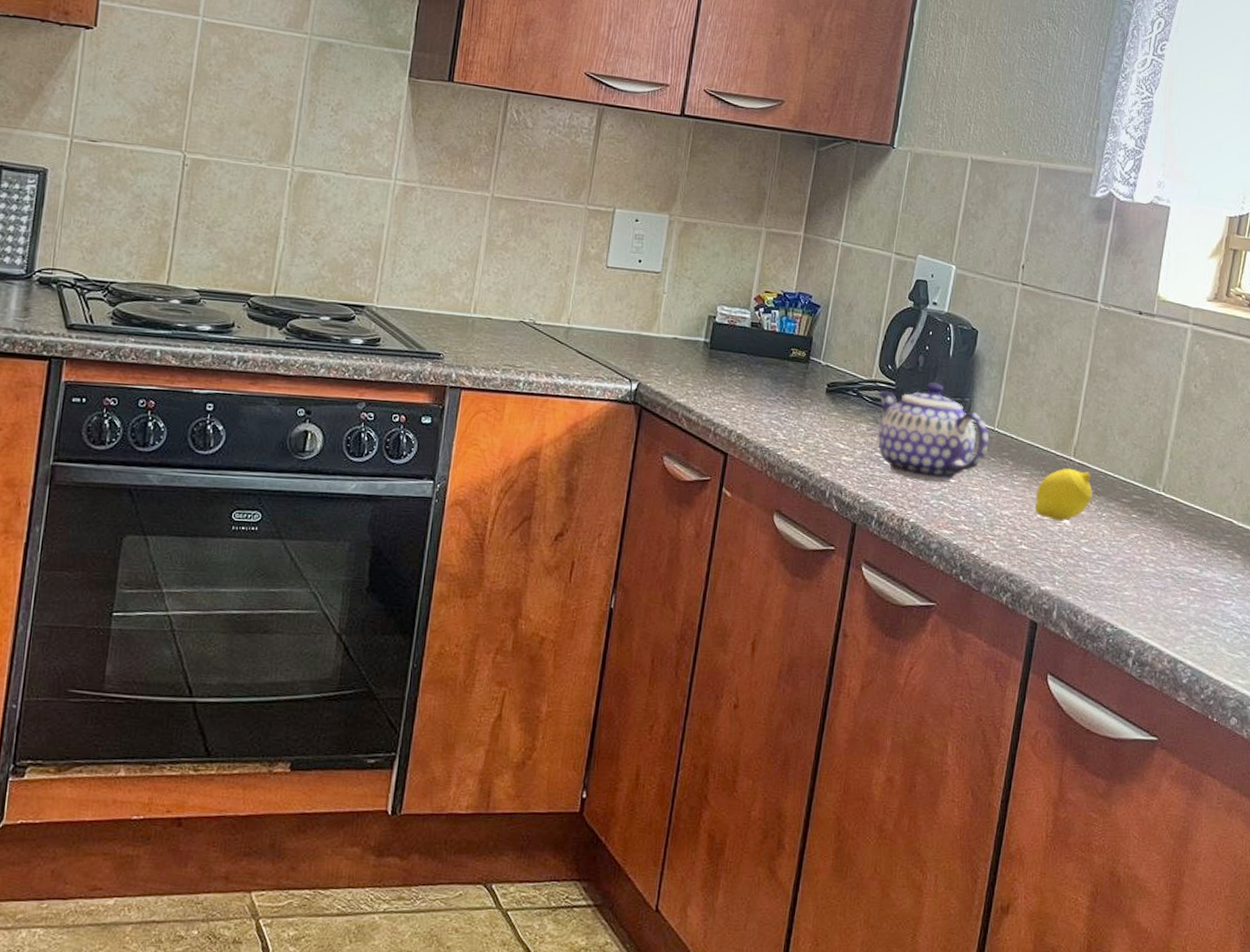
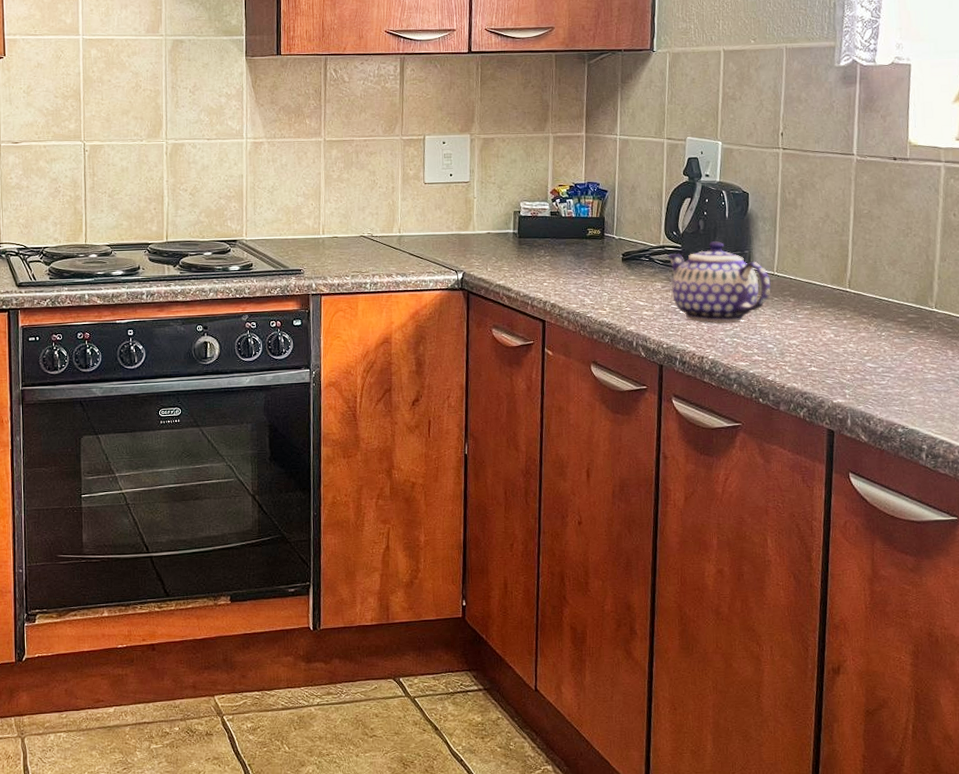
fruit: present [1034,468,1092,522] -> none [818,298,870,344]

